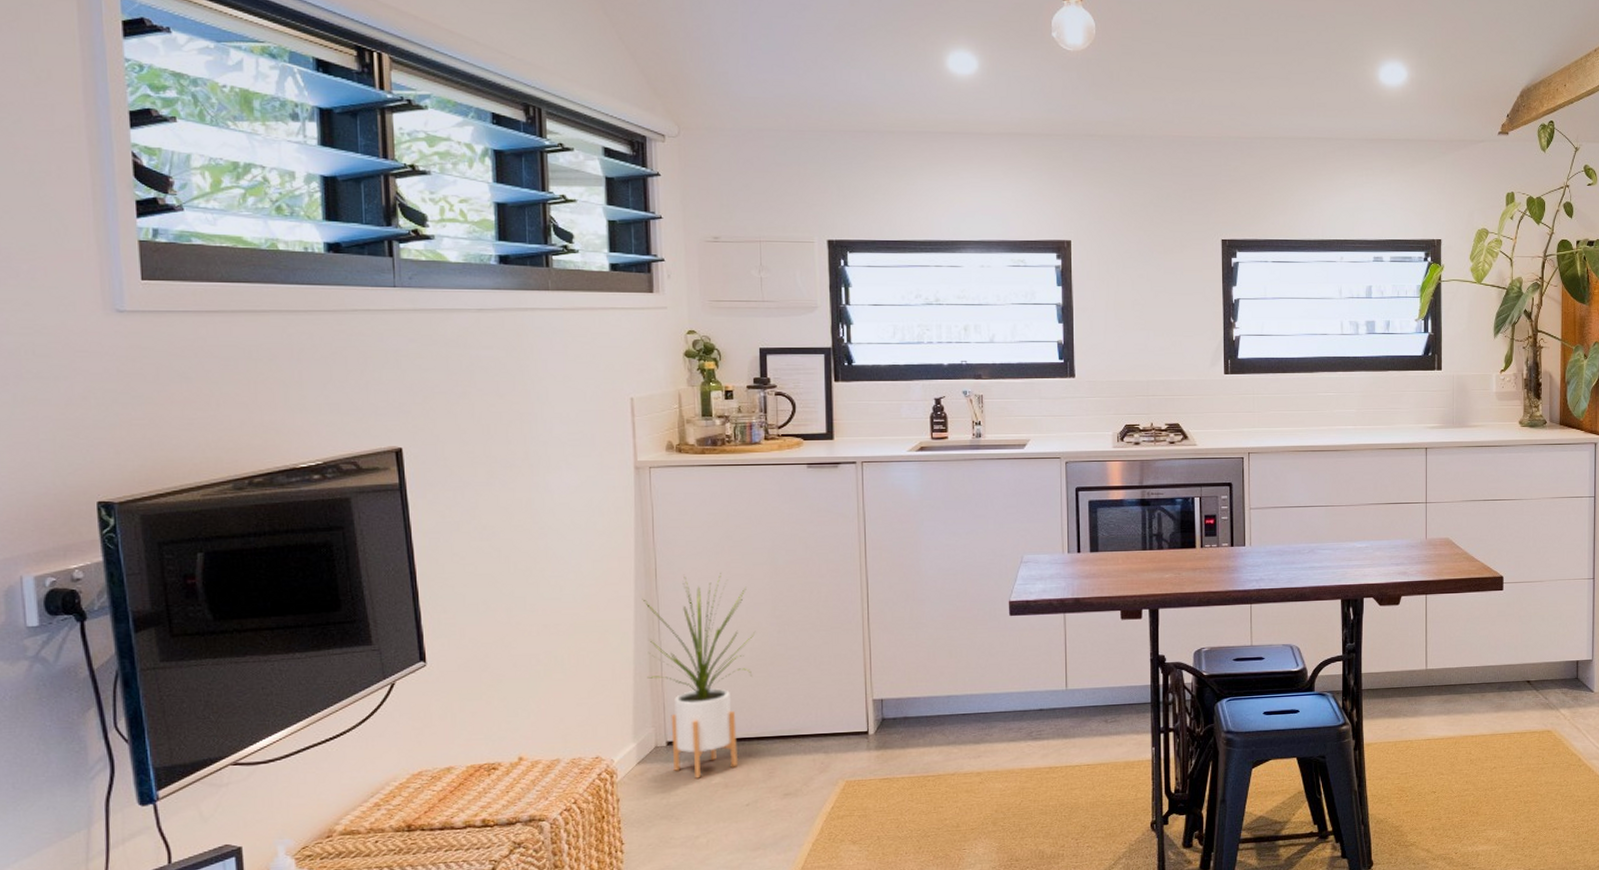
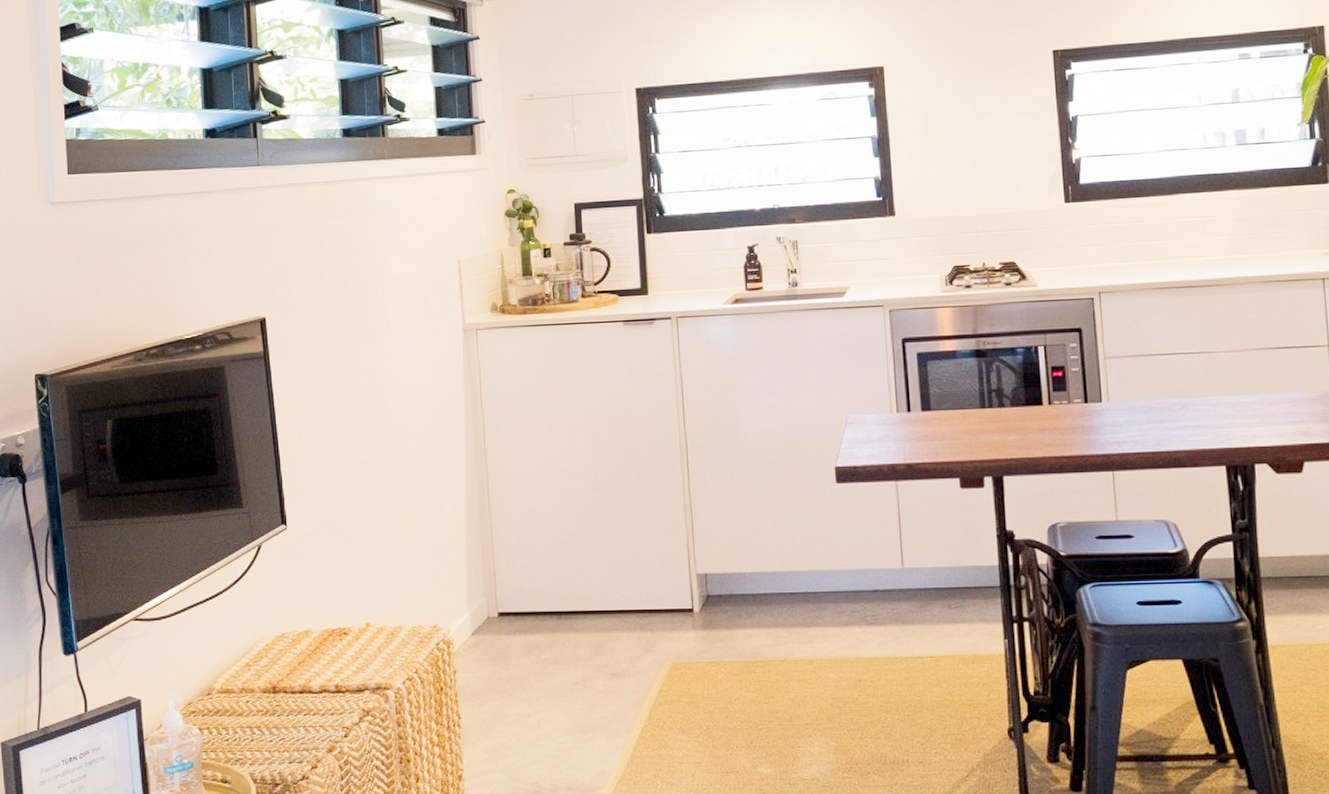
house plant: present [642,573,756,779] -> none [472,437,579,653]

